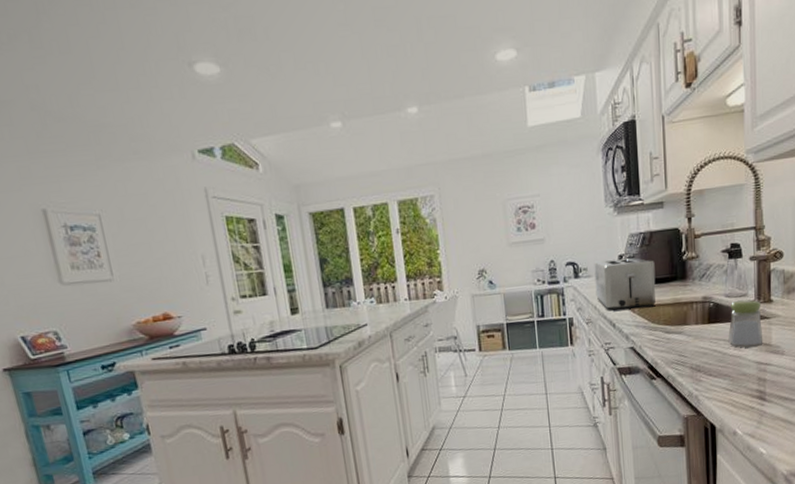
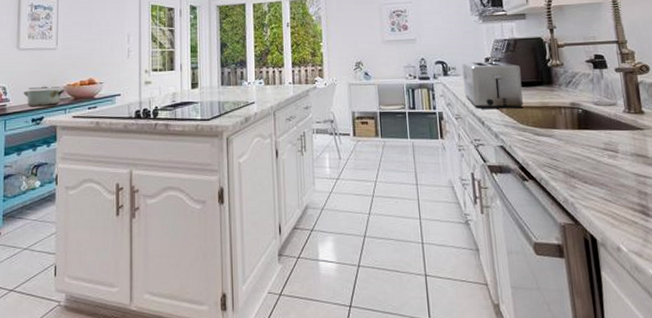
saucepan: none [82,325,136,353] -> present [23,86,65,107]
salt shaker: present [728,299,763,348] -> none [600,109,640,158]

